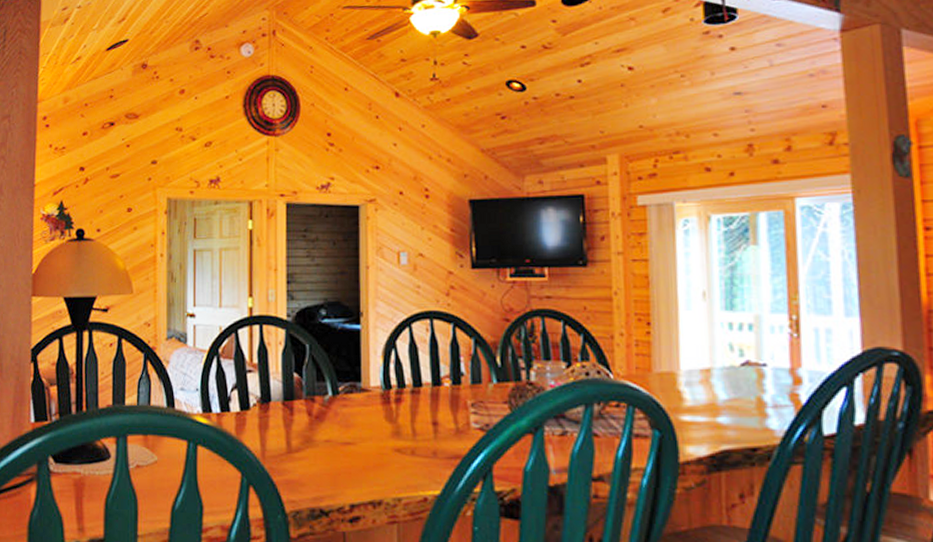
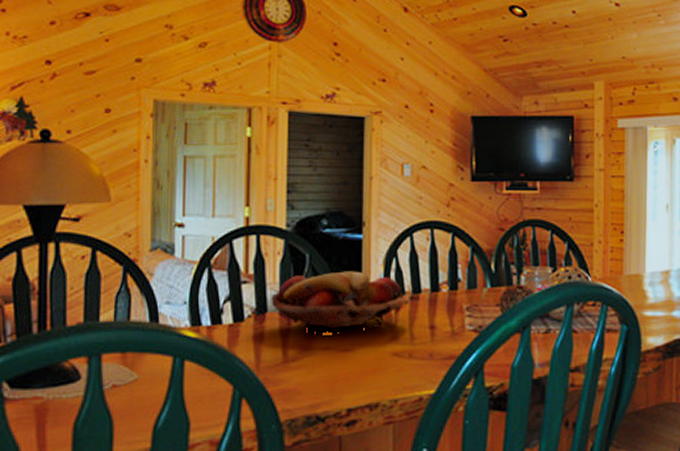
fruit basket: none [274,362,411,424] -> present [271,271,410,331]

